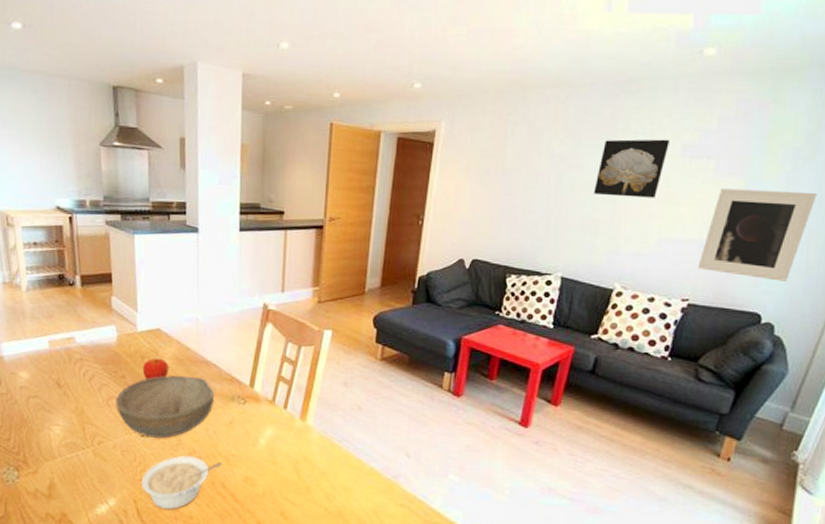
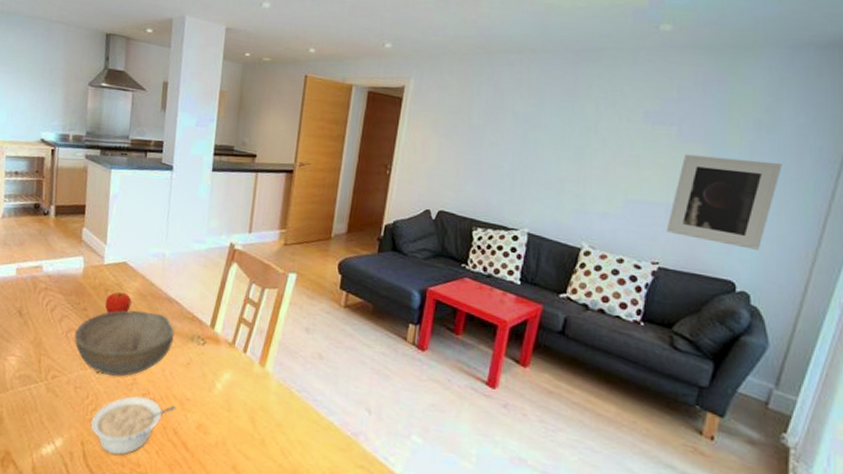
wall art: present [593,139,669,198] -> none [558,103,631,160]

